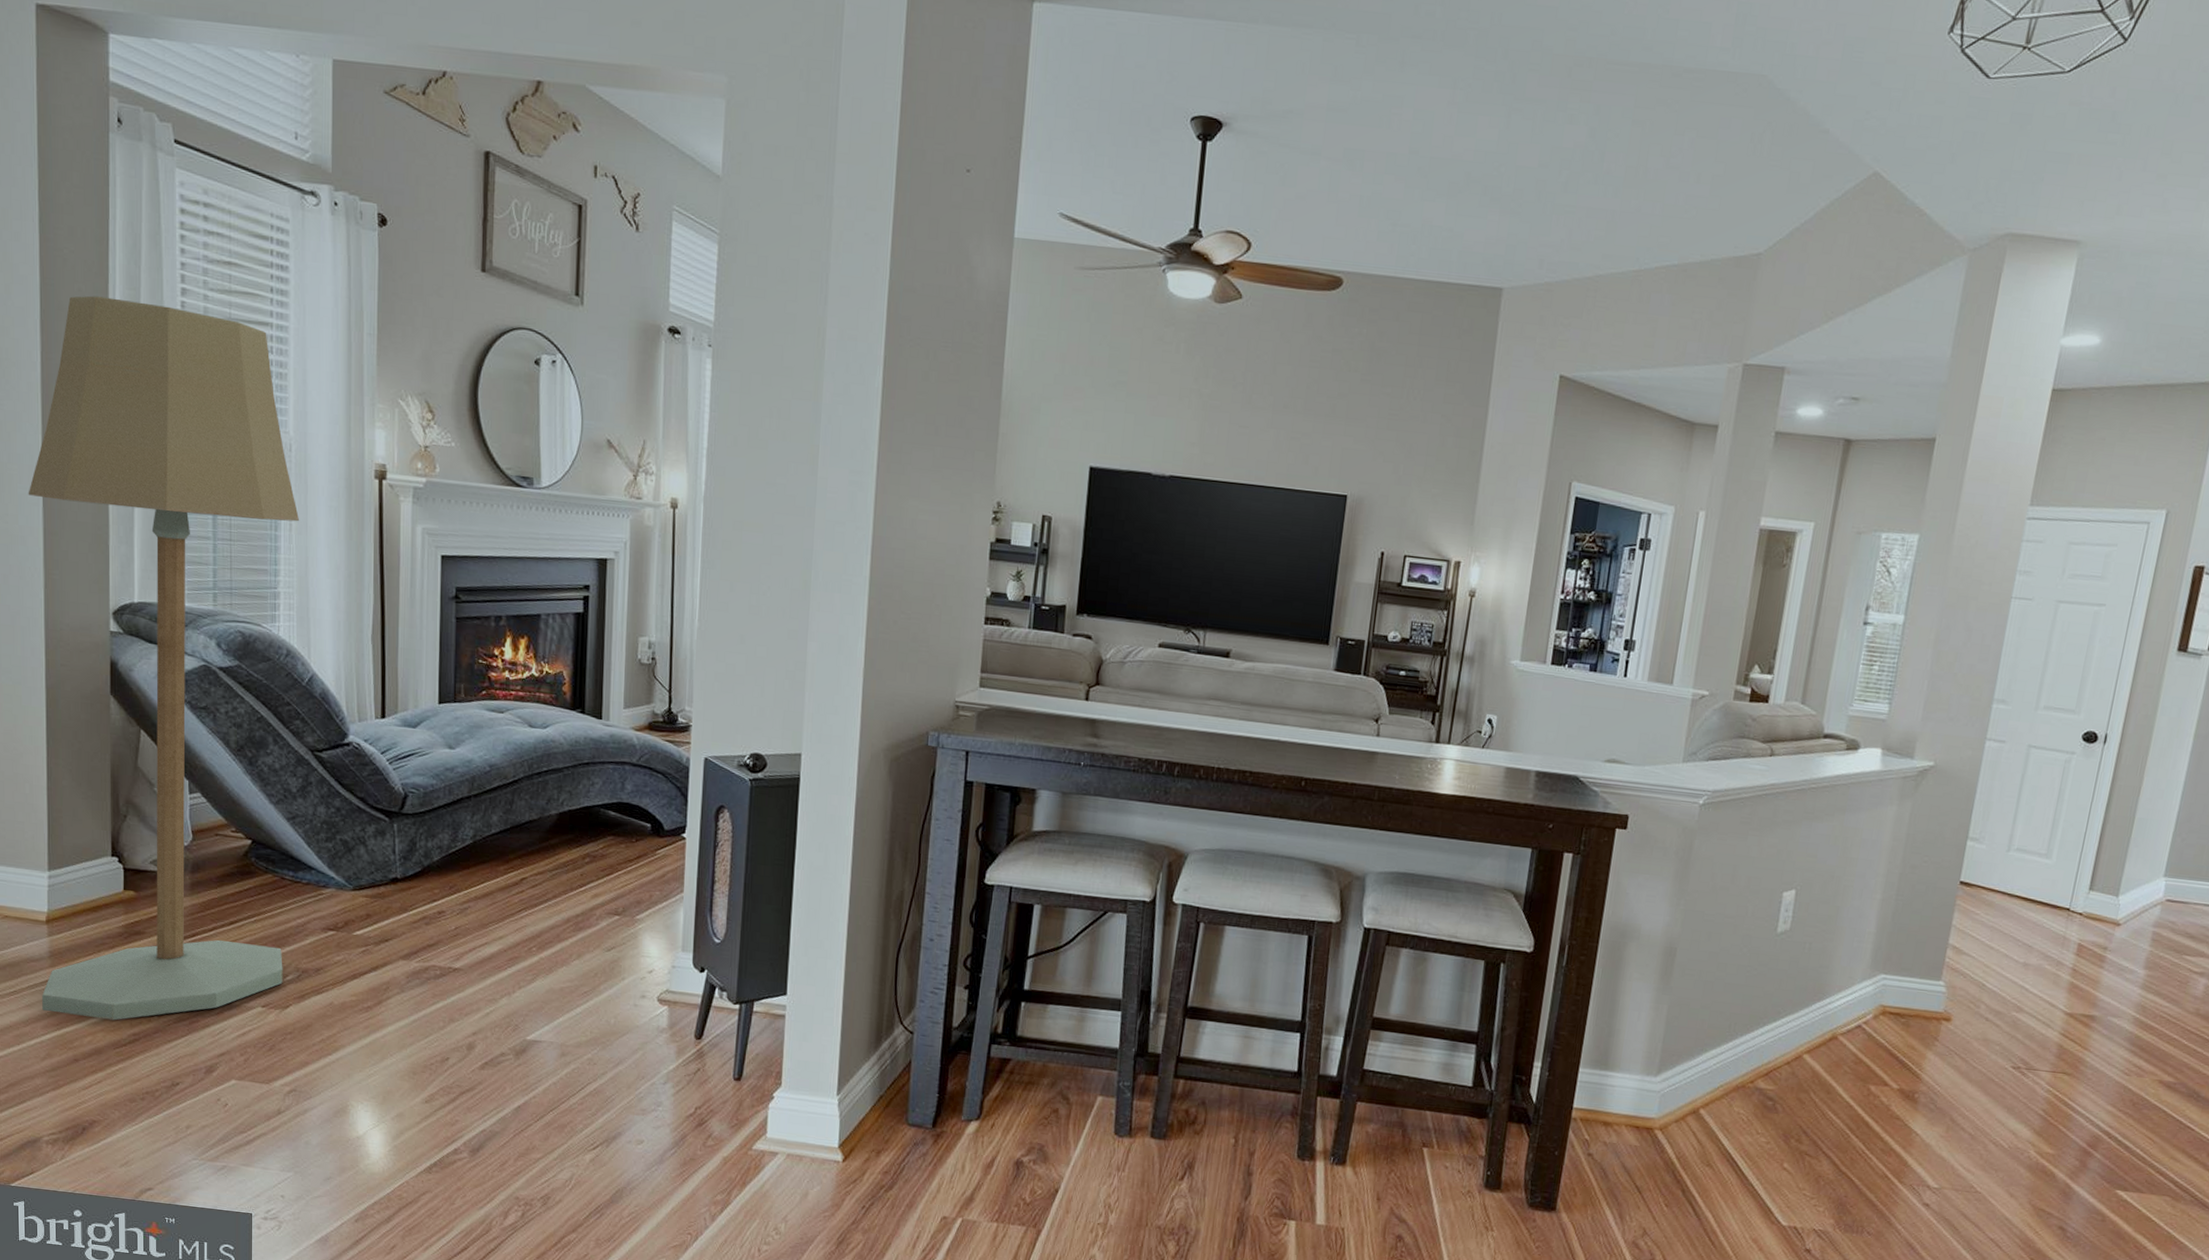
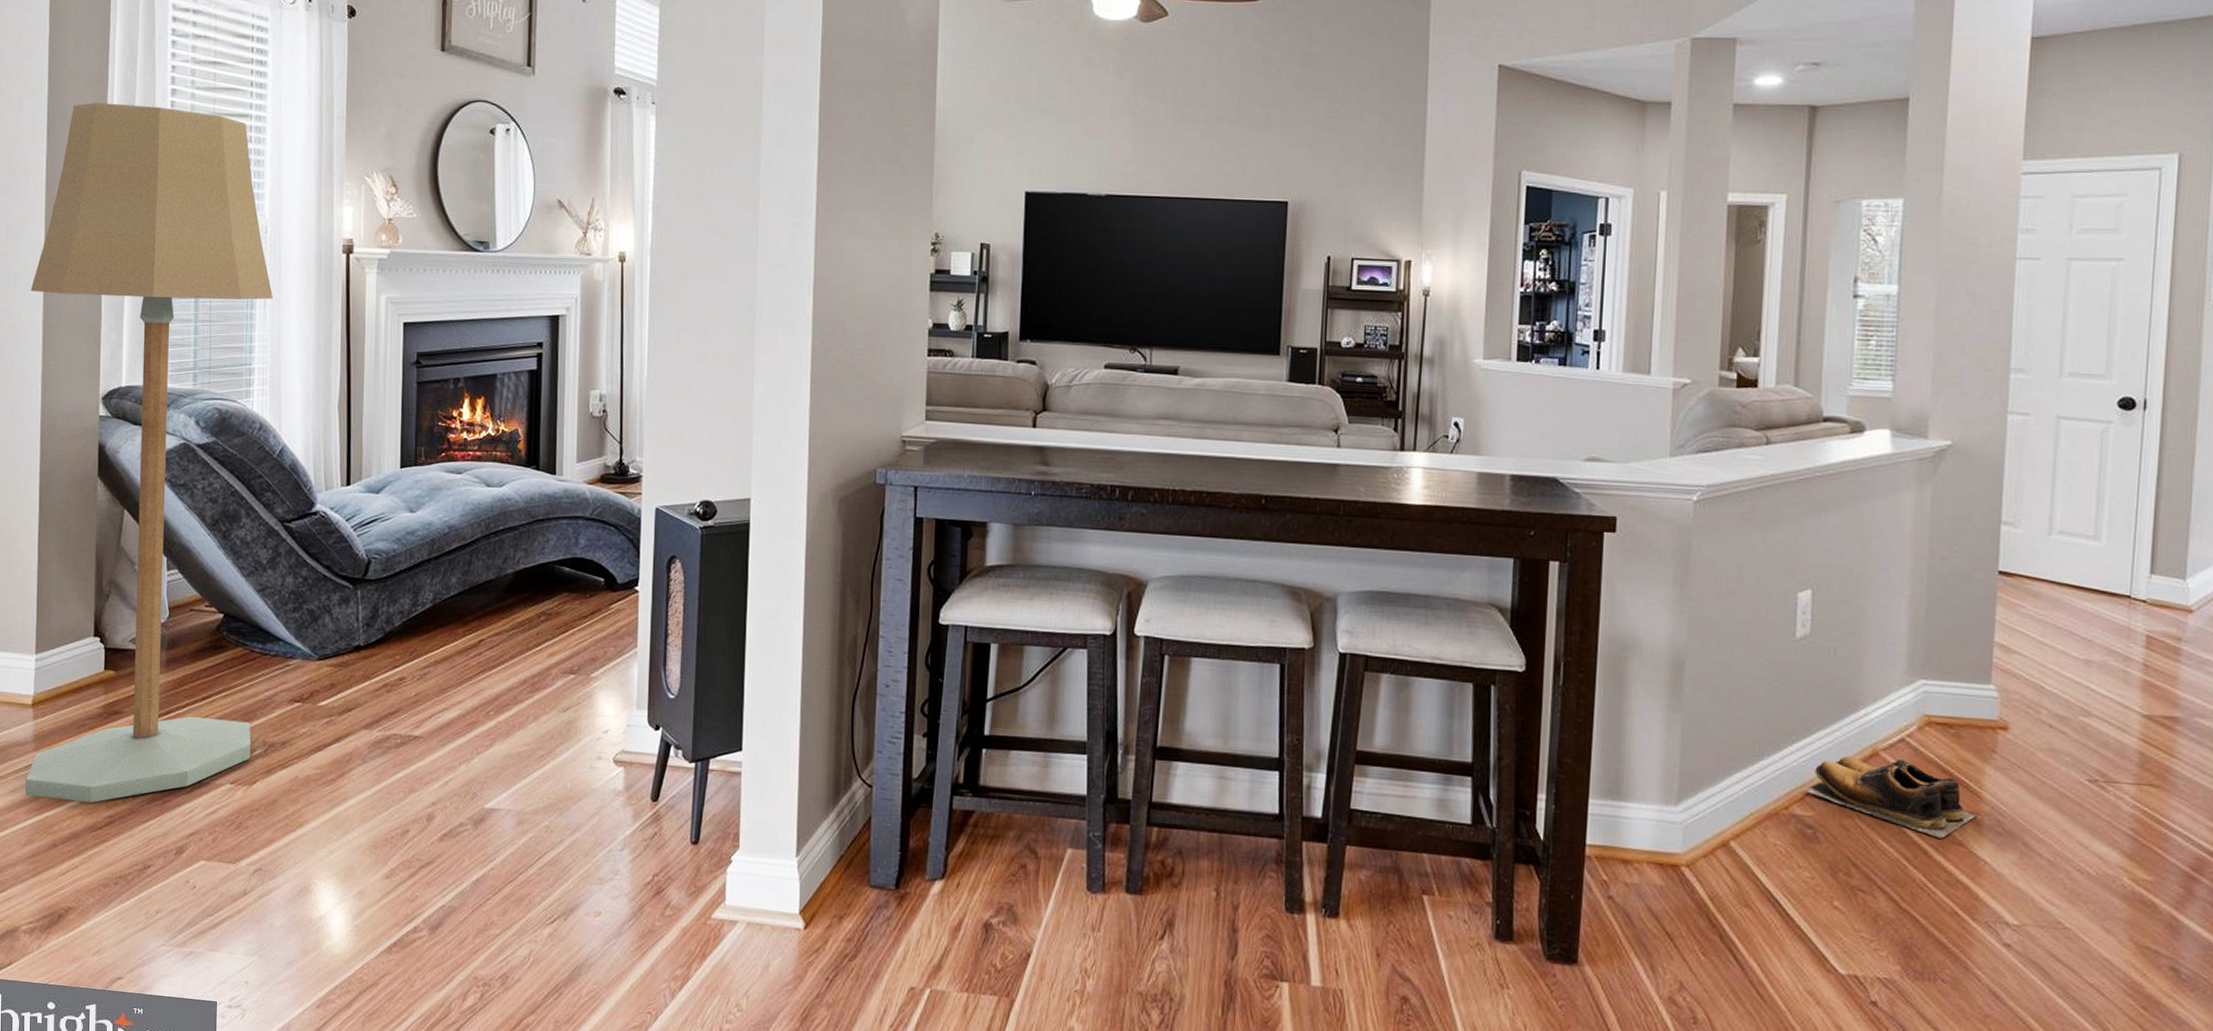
shoes: none [1769,1038,1915,1113] -> present [1804,756,1977,839]

